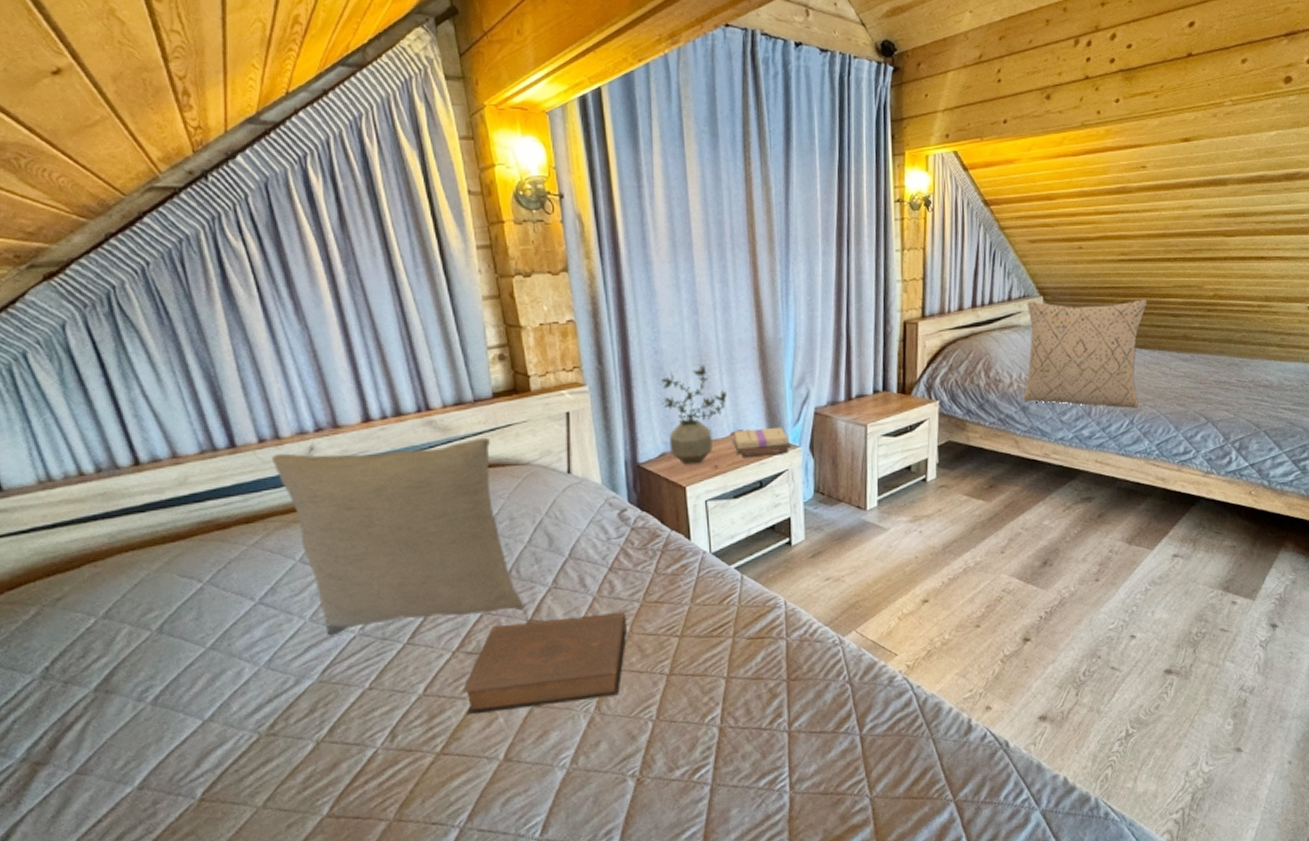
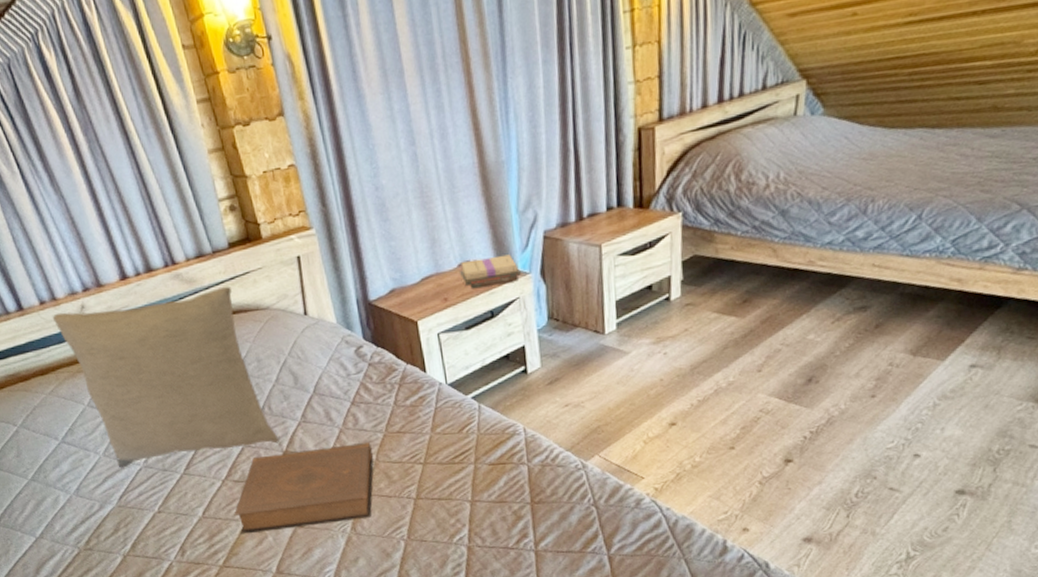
potted plant: present [661,365,728,465] -> none [384,197,452,300]
pillow: present [1023,299,1147,408] -> none [782,67,943,205]

